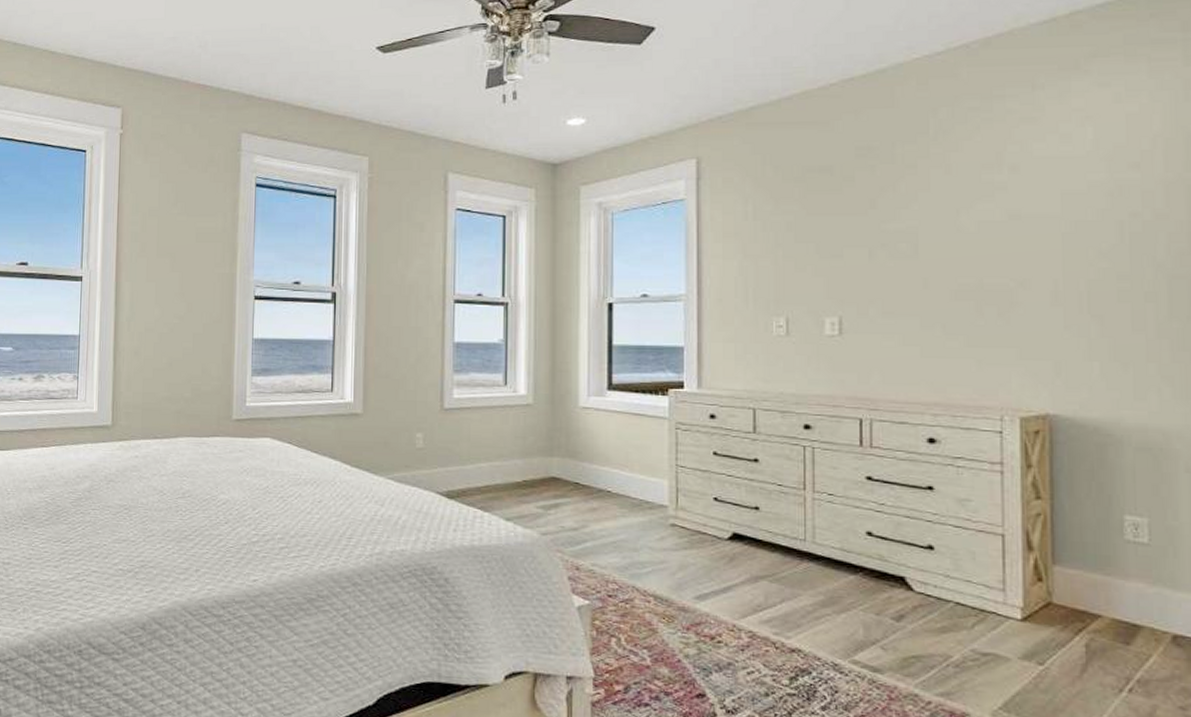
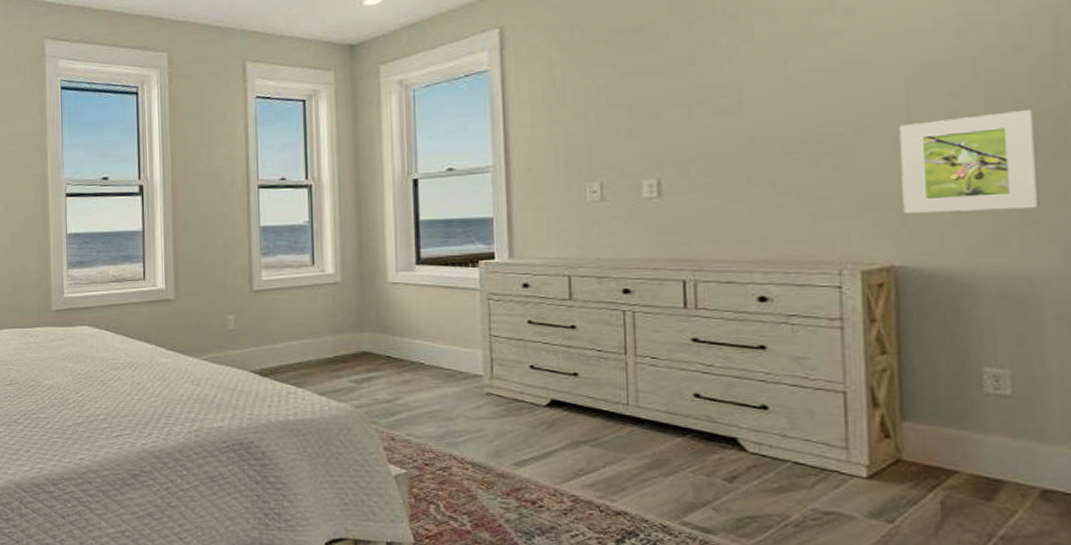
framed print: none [1056,273,1174,366] -> present [899,110,1039,213]

